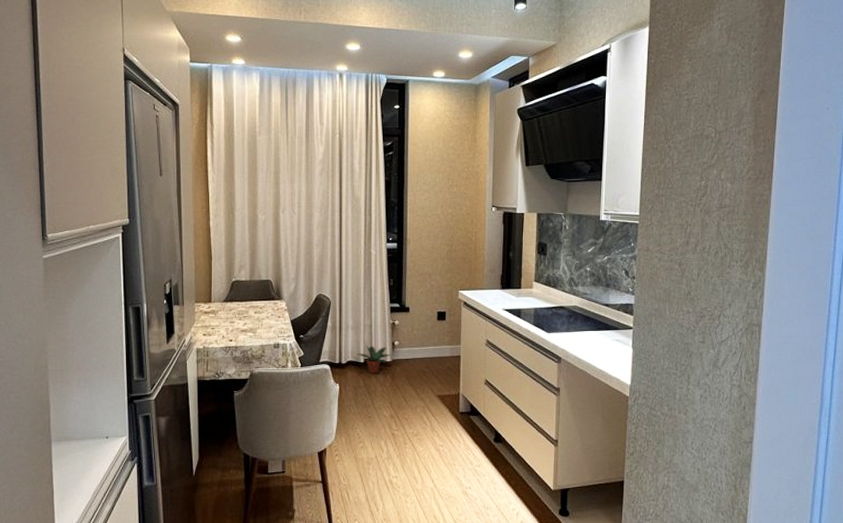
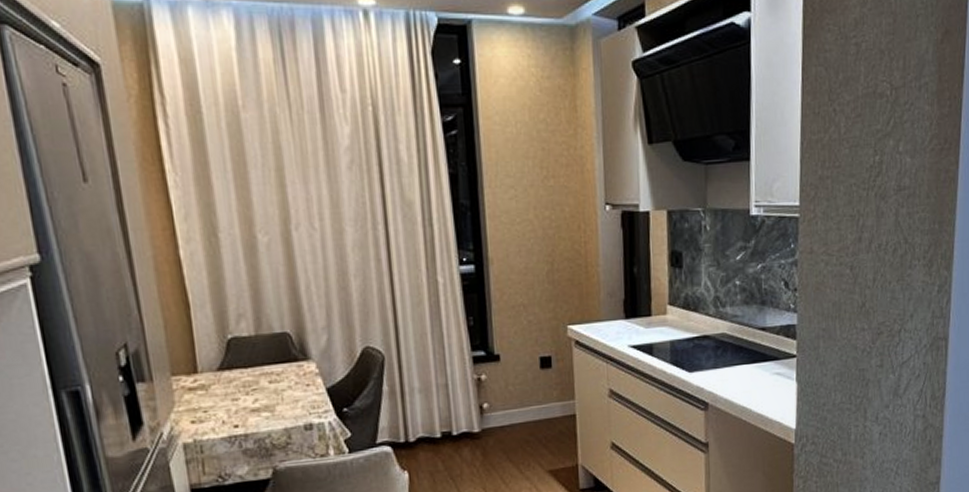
potted plant: present [357,345,390,374] -> none [430,412,478,452]

